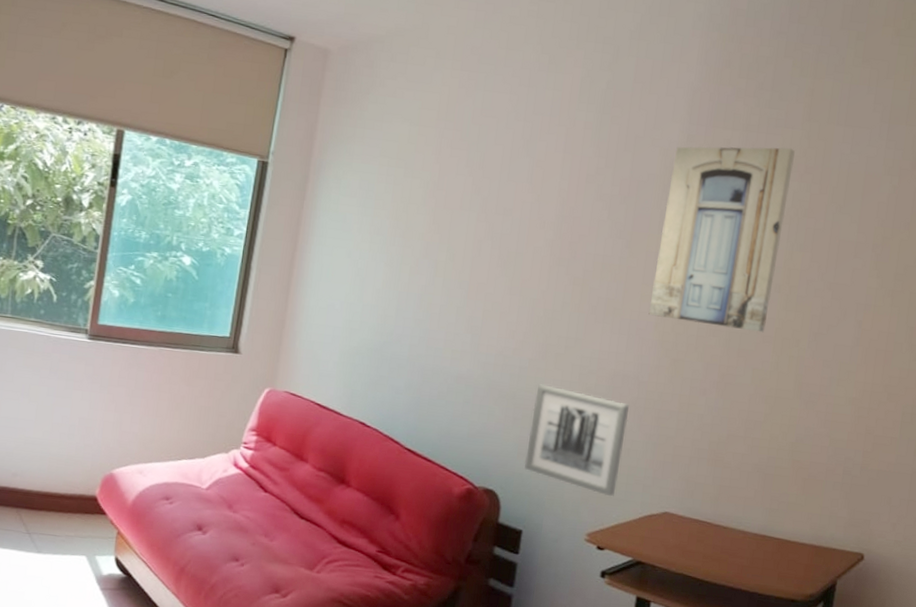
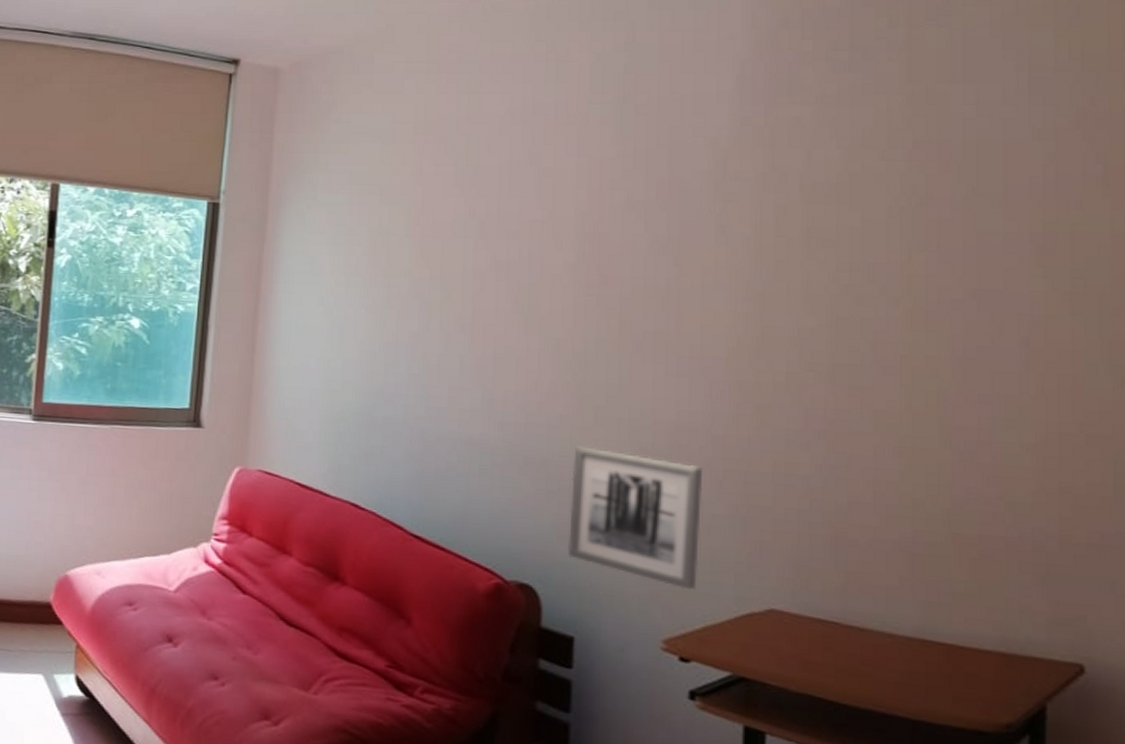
wall art: present [648,146,795,333] -> none [715,119,895,362]

